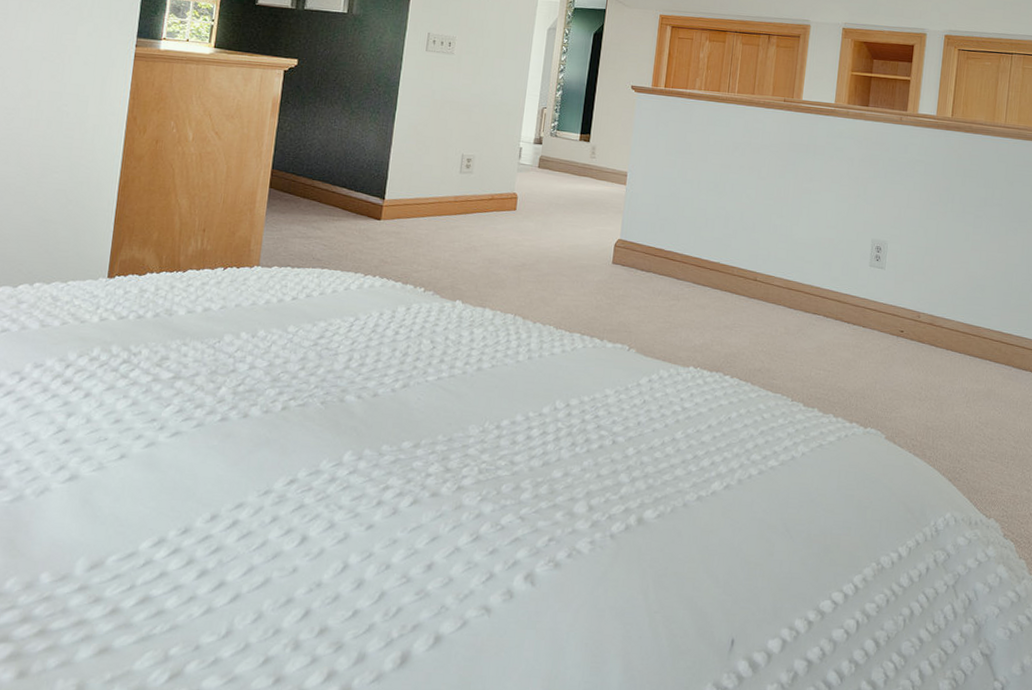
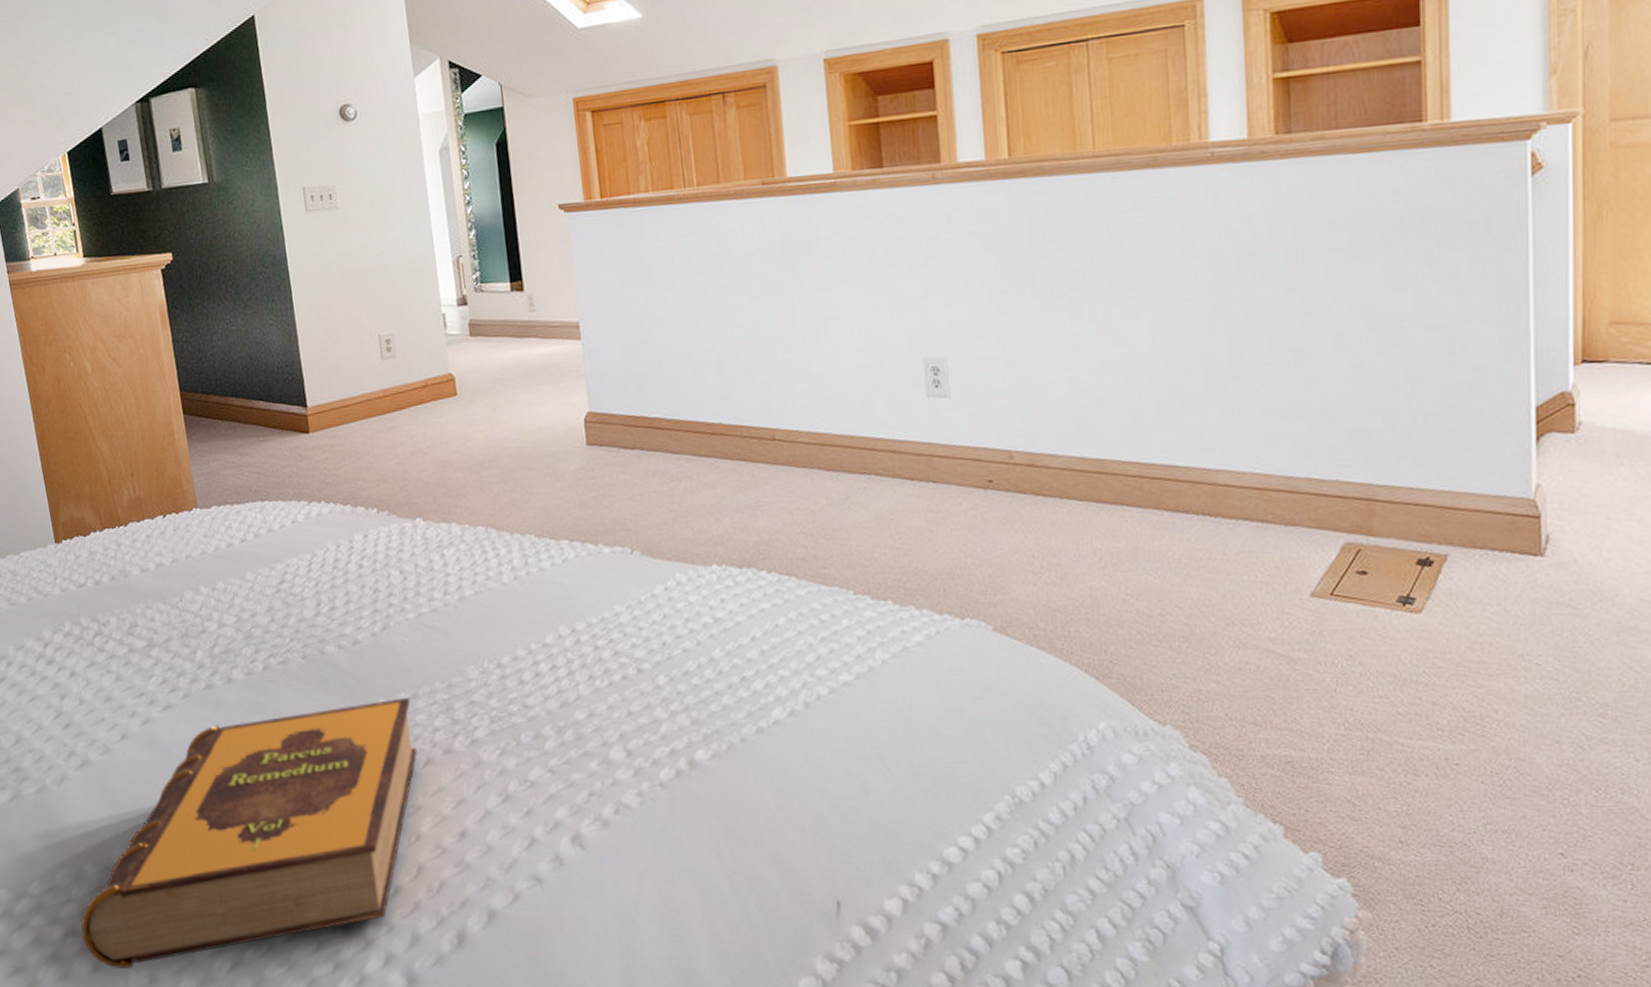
hardback book: none [15,445,412,677] -> present [80,697,418,969]

